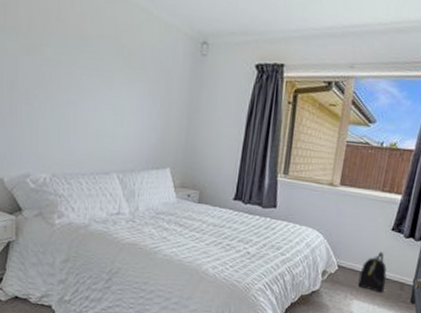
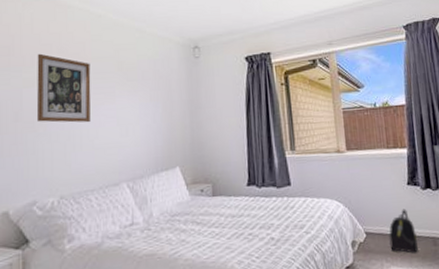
wall art: none [32,18,90,106] -> present [36,53,91,123]

